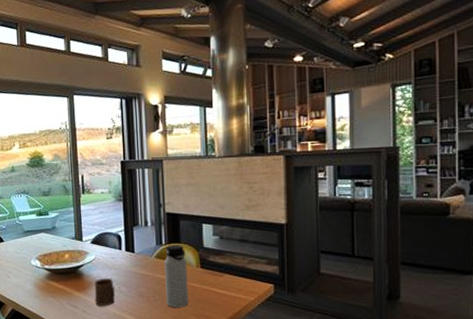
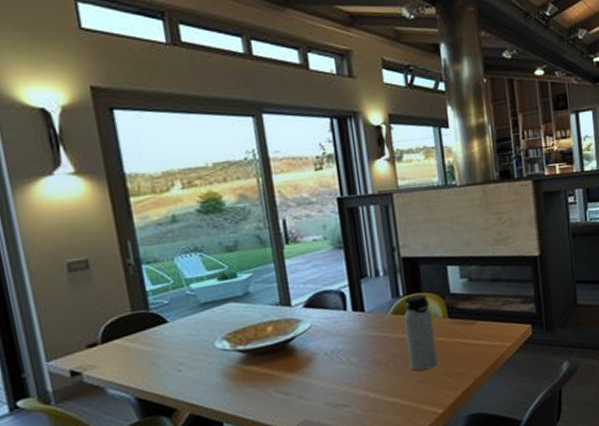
cup: present [94,278,116,306] -> none [312,348,344,387]

